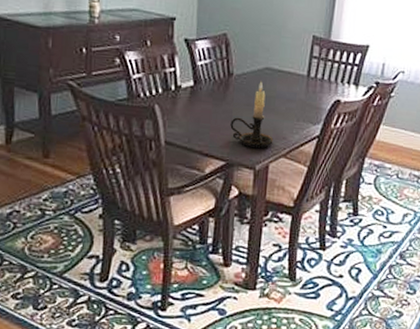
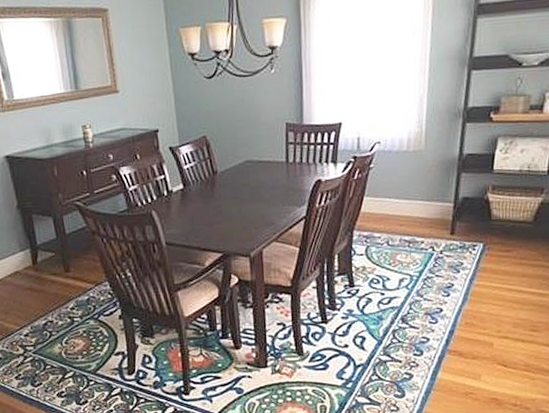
candle holder: present [230,81,274,149] -> none [221,174,263,237]

